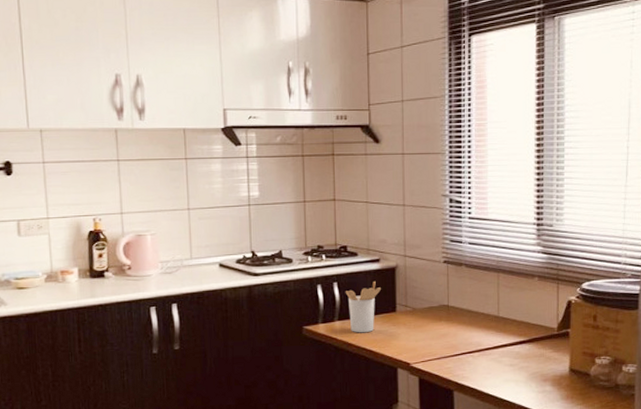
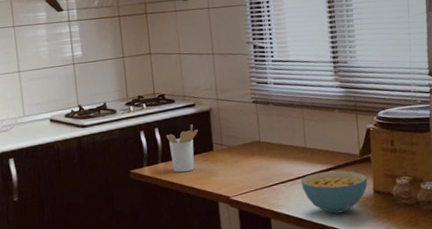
cereal bowl: none [490,344,564,391] -> present [301,170,368,214]

